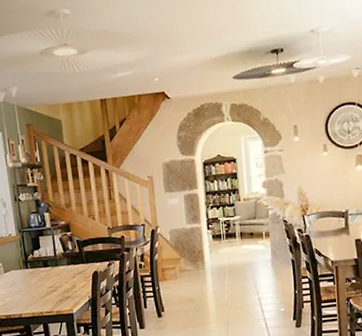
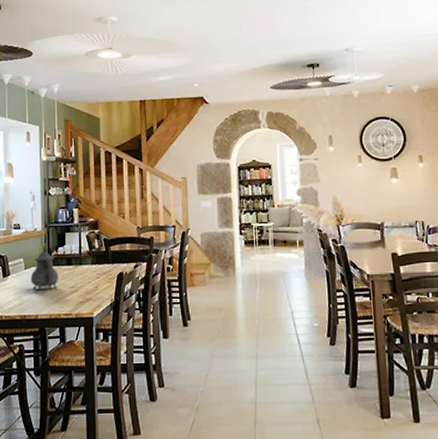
teapot: none [10,250,37,292] -> present [30,245,58,291]

